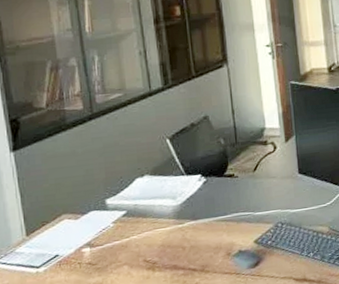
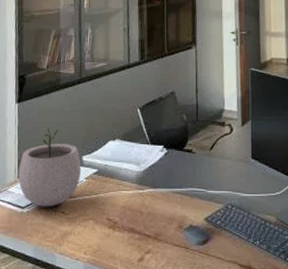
plant pot: none [26,174,106,263] -> present [18,127,81,207]

